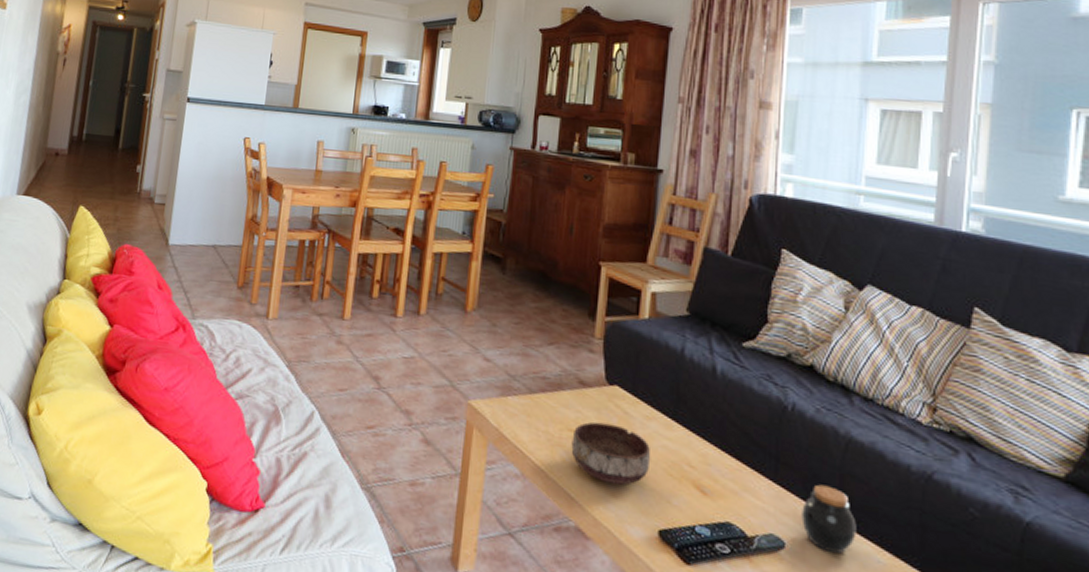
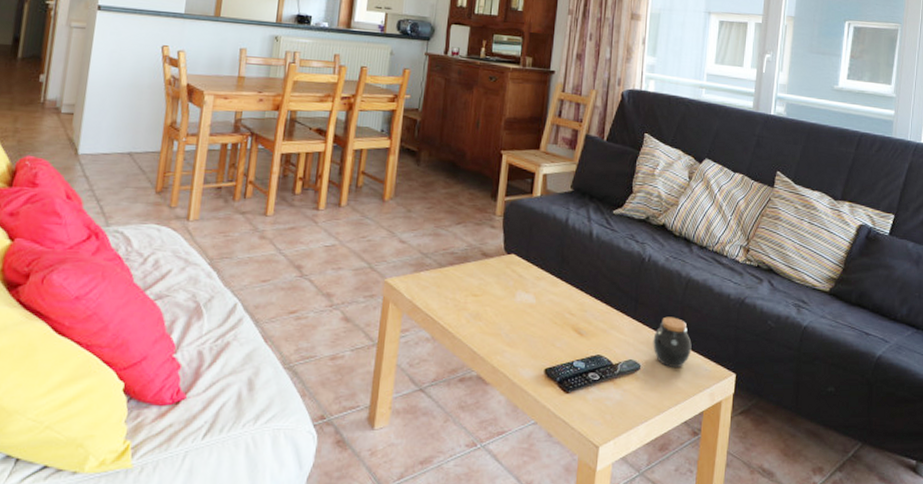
bowl: present [571,421,651,485] -> none [474,286,540,336]

